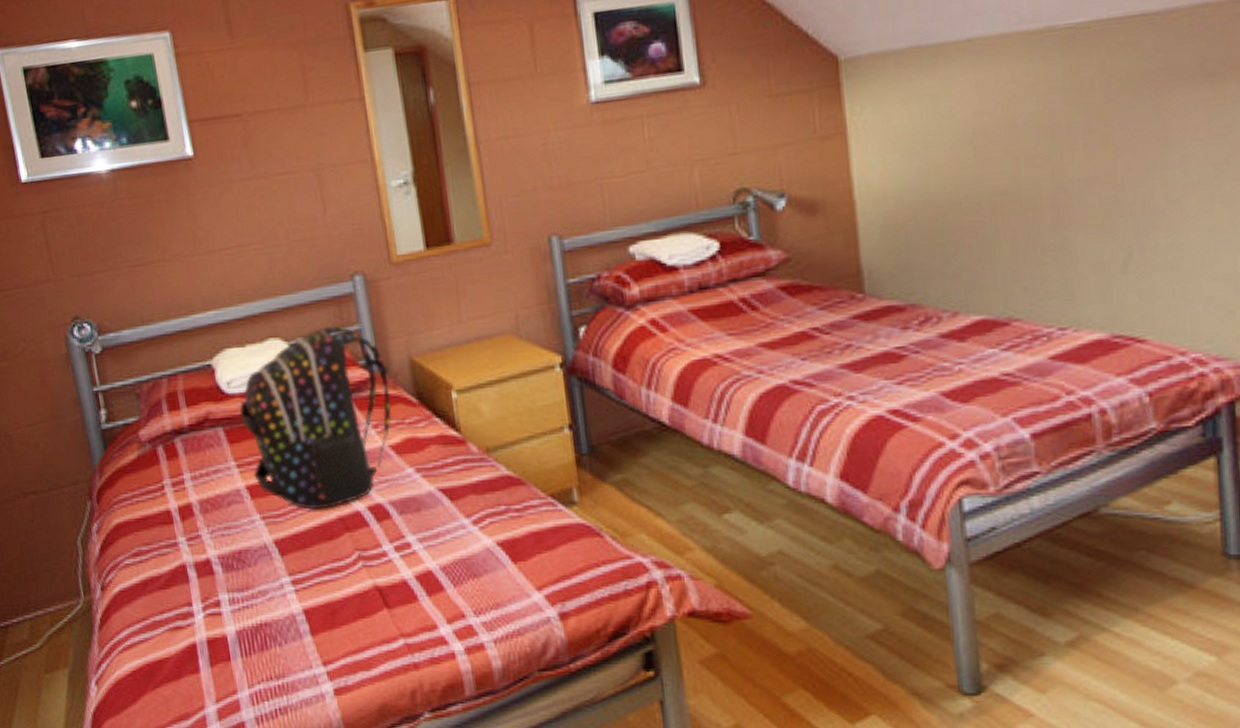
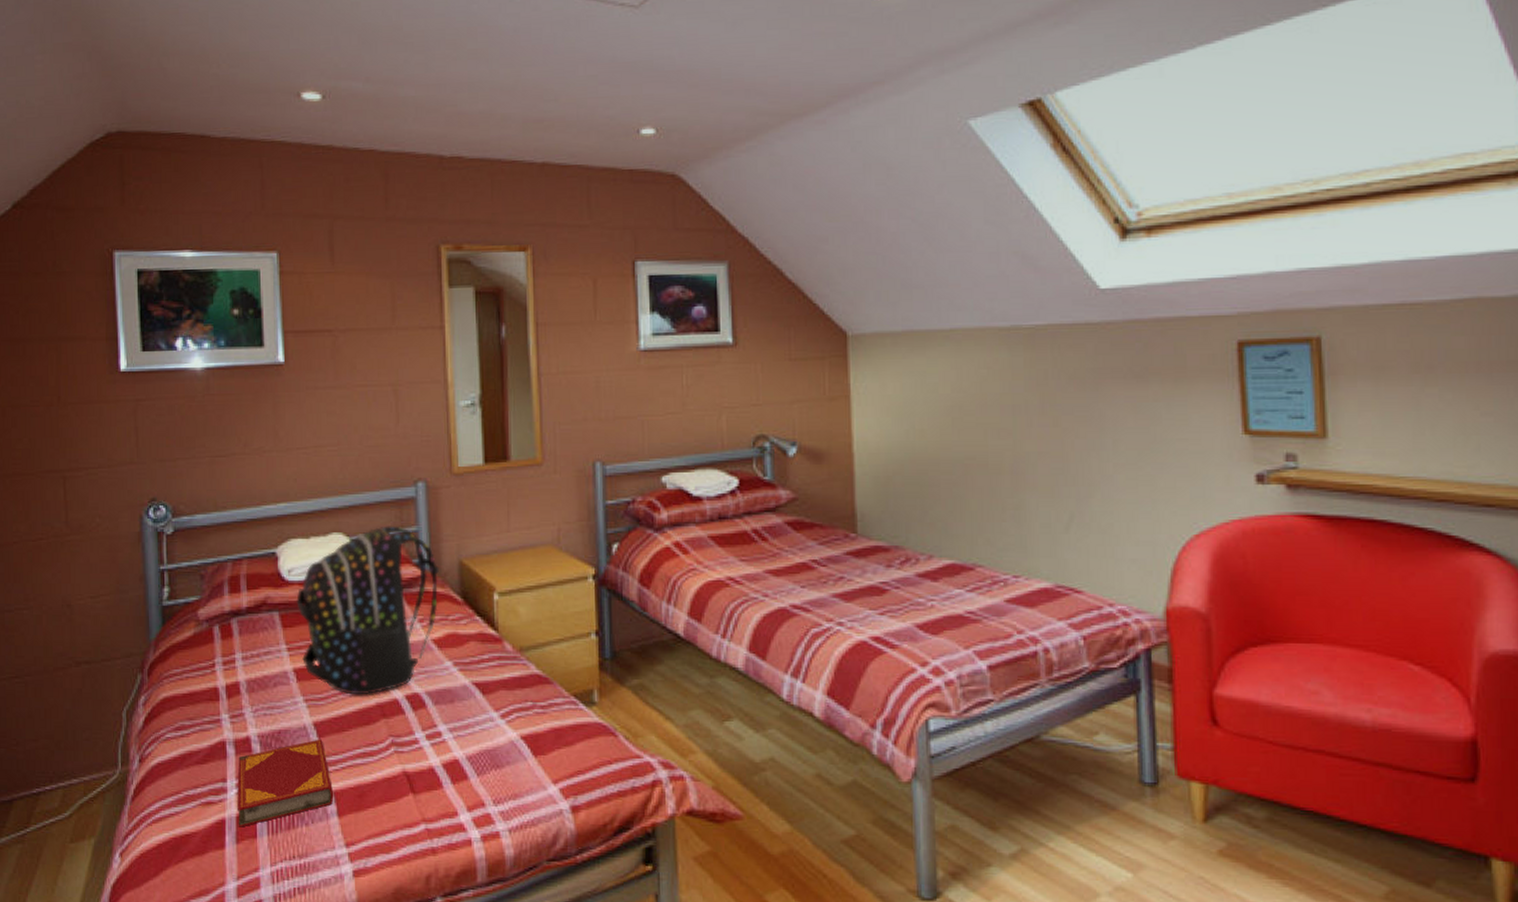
hardback book: none [201,557,305,651] -> present [237,739,334,827]

